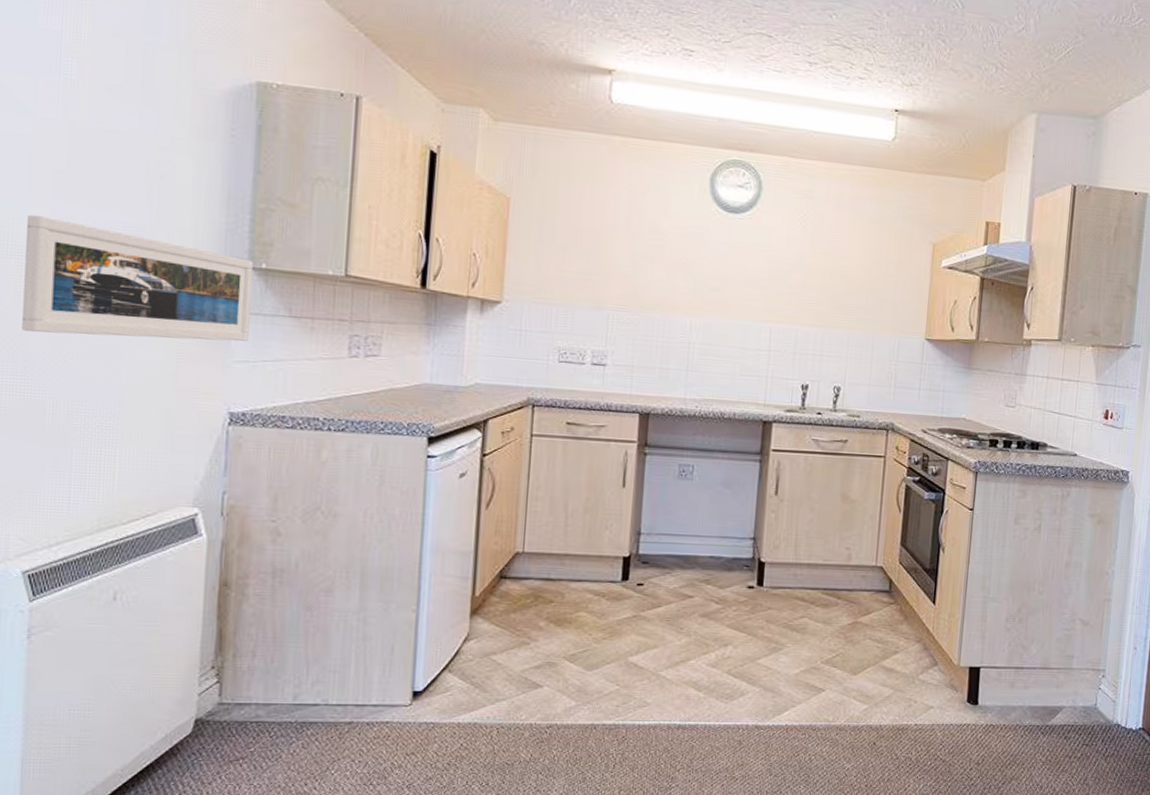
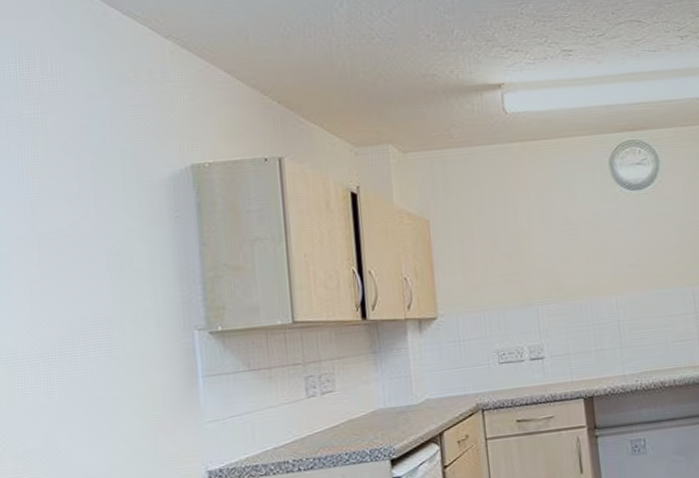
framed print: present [22,215,253,342] -> none [12,323,215,432]

